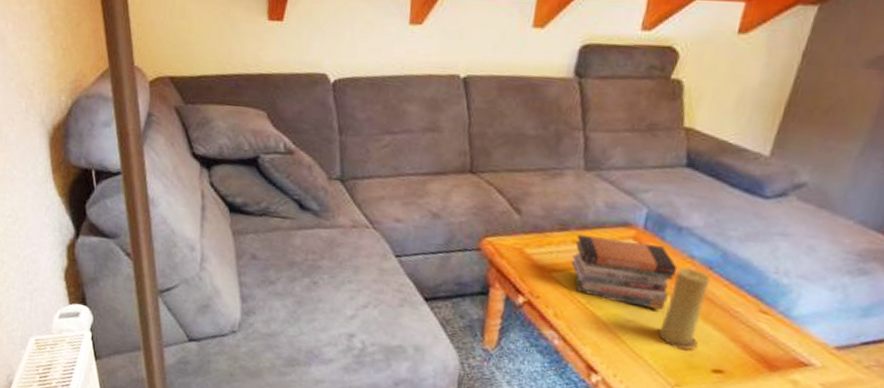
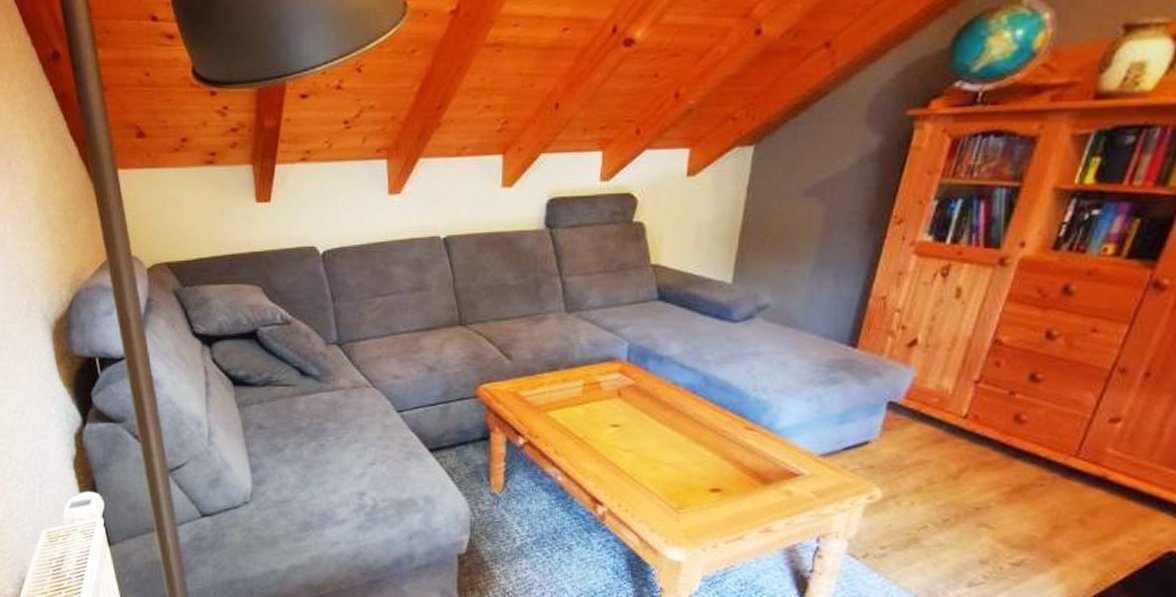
book stack: present [571,235,678,310] -> none [564,373,664,436]
candle: present [654,267,711,351] -> none [651,394,696,474]

